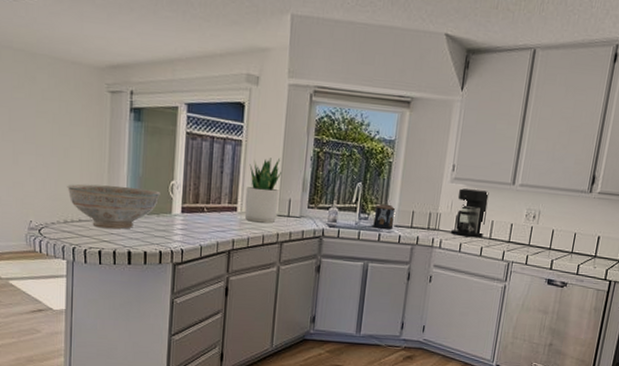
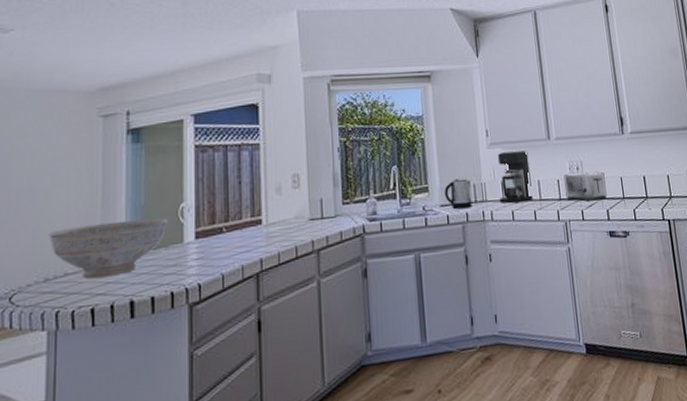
planter: present [244,158,281,223] -> none [270,156,309,233]
canister: present [369,203,396,230] -> none [413,183,438,214]
kettle: none [400,204,428,233] -> present [444,177,472,210]
toaster: none [515,220,560,250] -> present [564,172,607,203]

